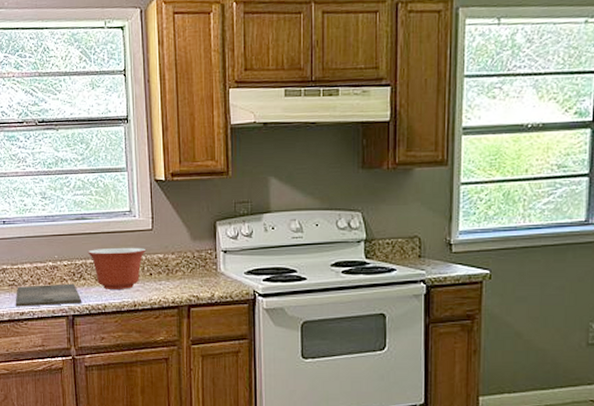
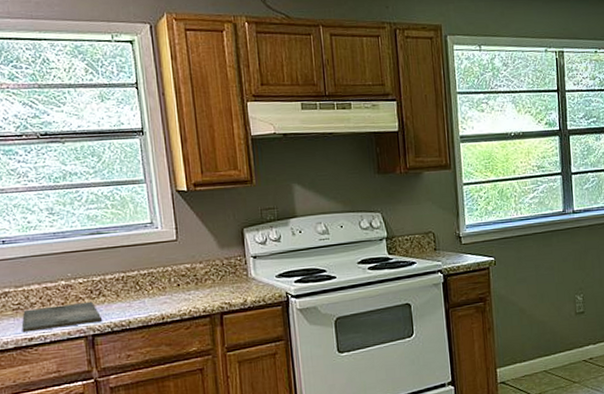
mixing bowl: present [87,247,147,289] -> none [105,259,172,305]

